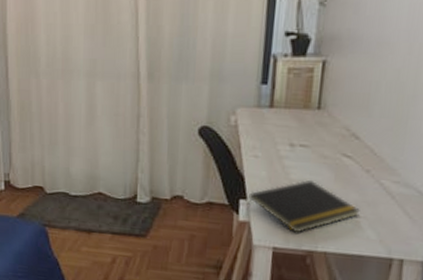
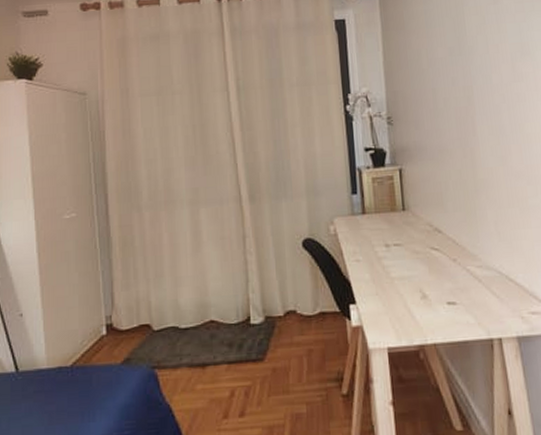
notepad: present [246,180,360,233] -> none [357,276,456,330]

